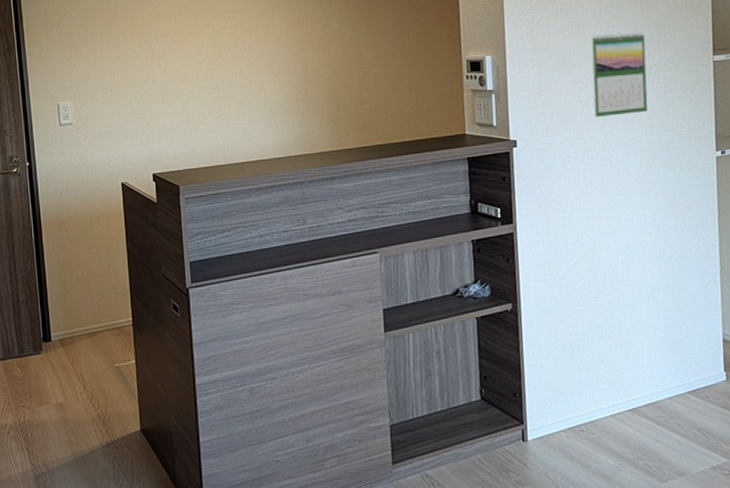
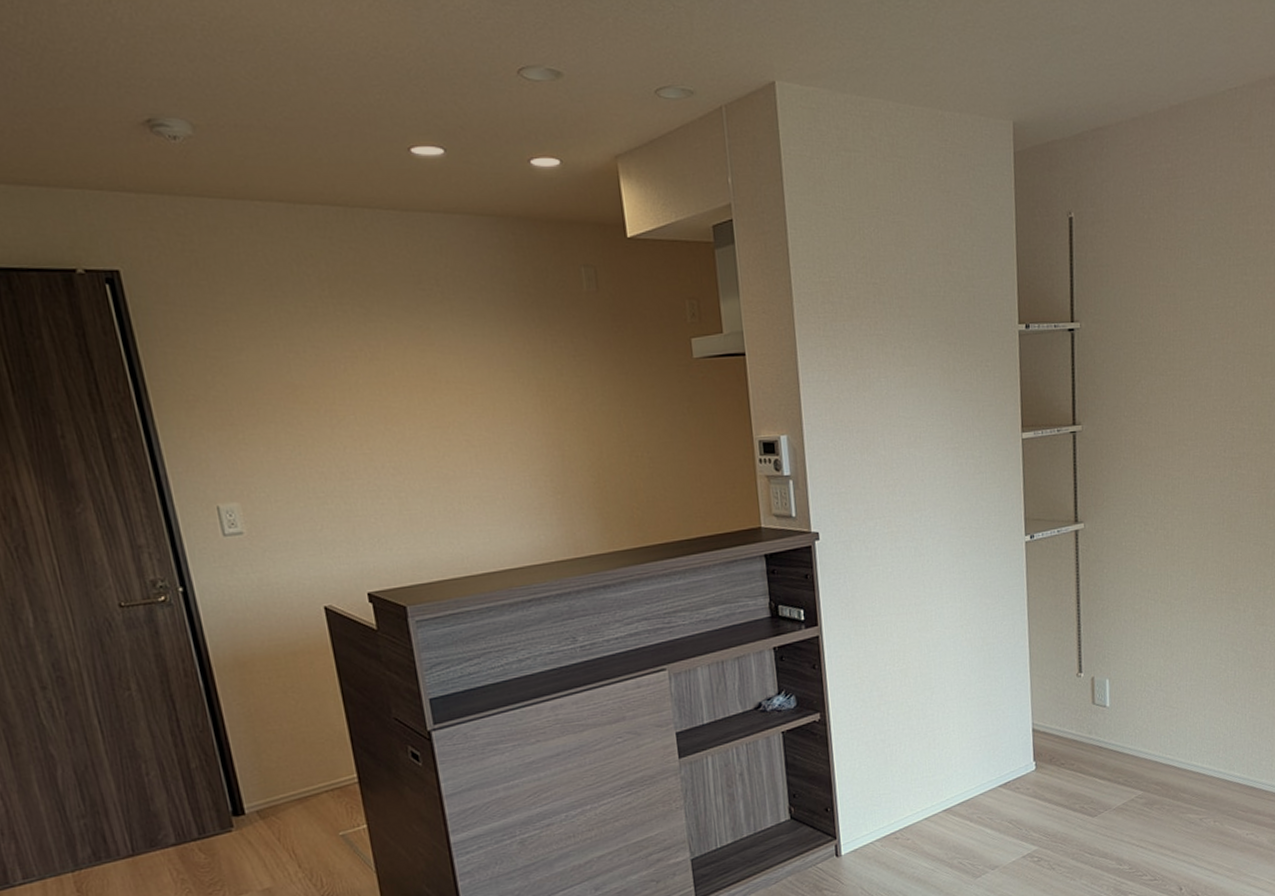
calendar: present [591,32,648,117] -> none [896,407,957,503]

